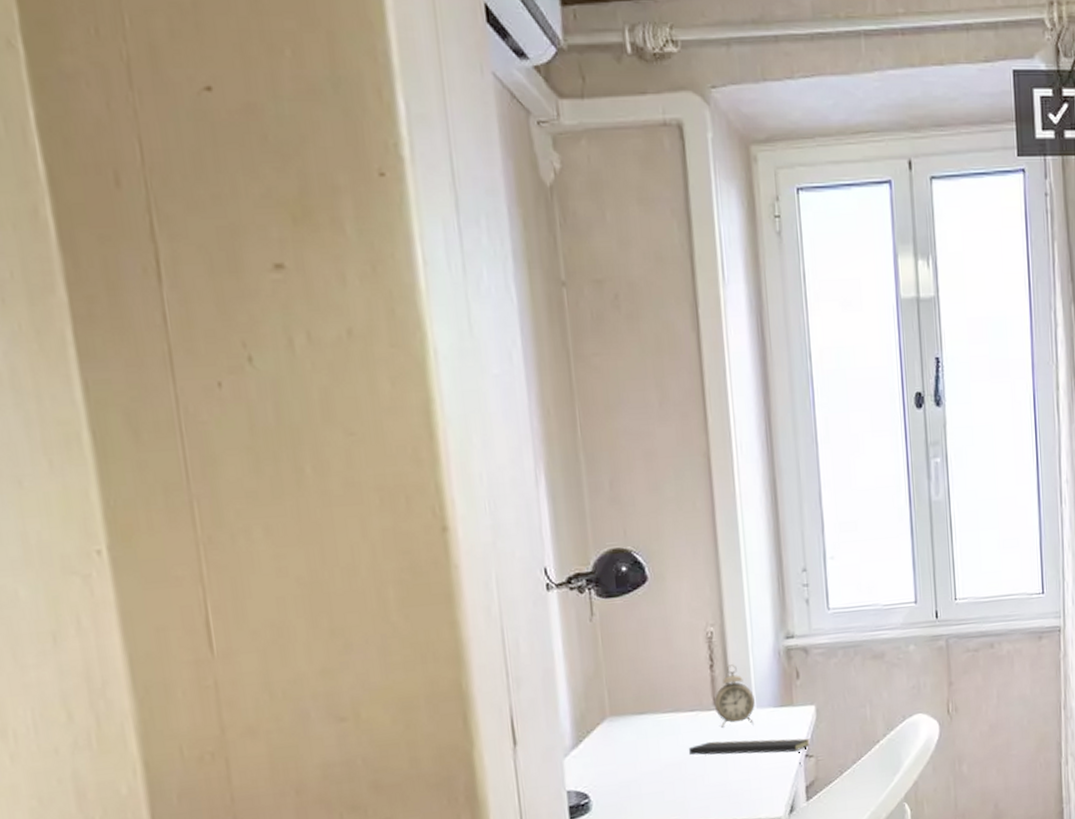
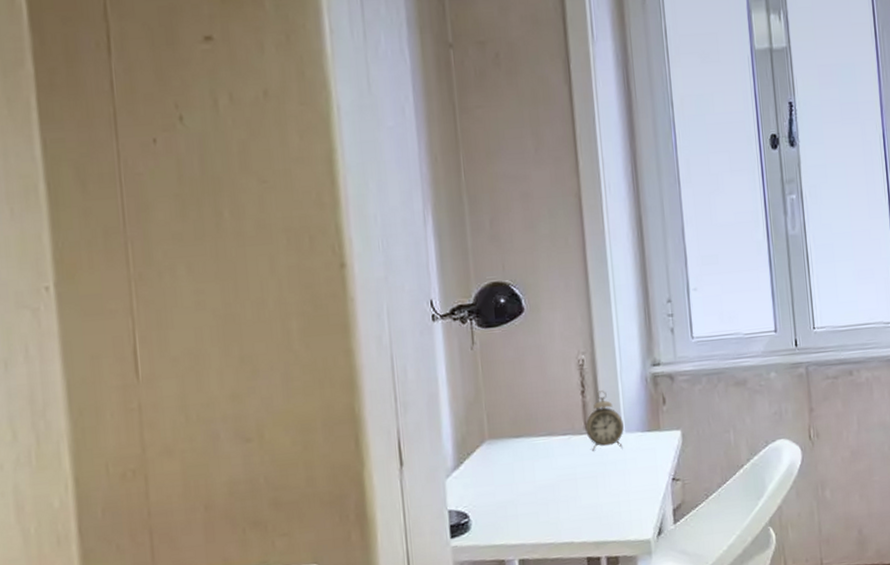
notepad: present [688,738,810,765] -> none [561,462,677,488]

